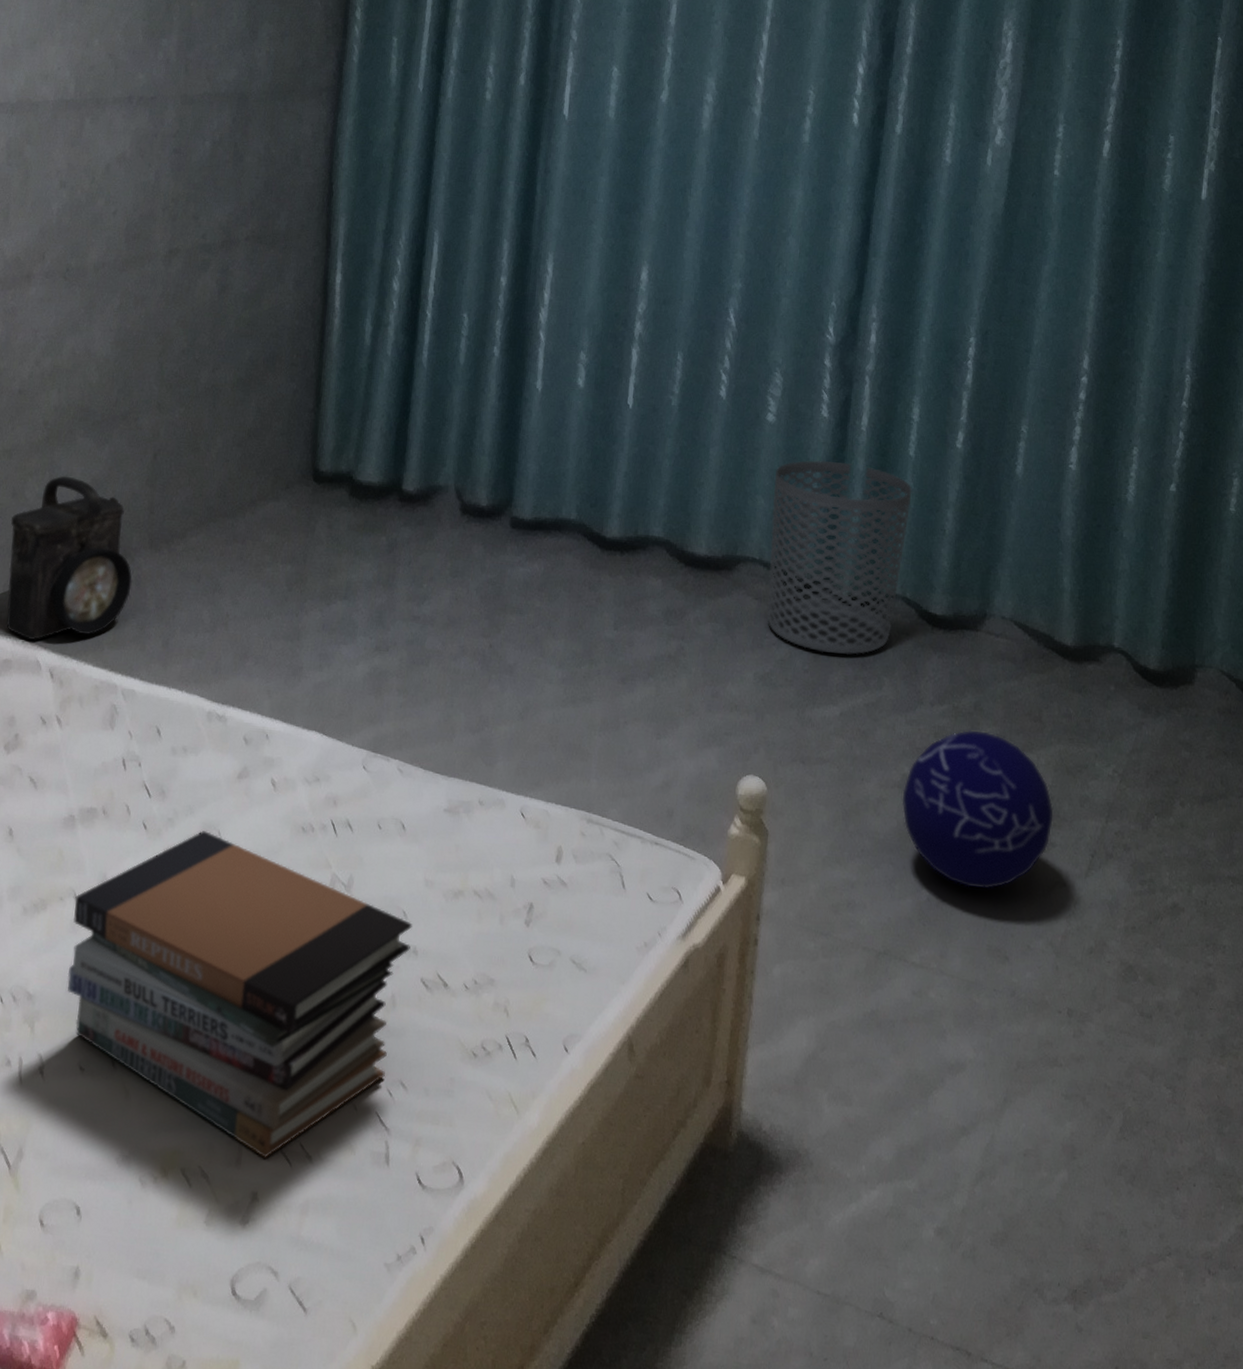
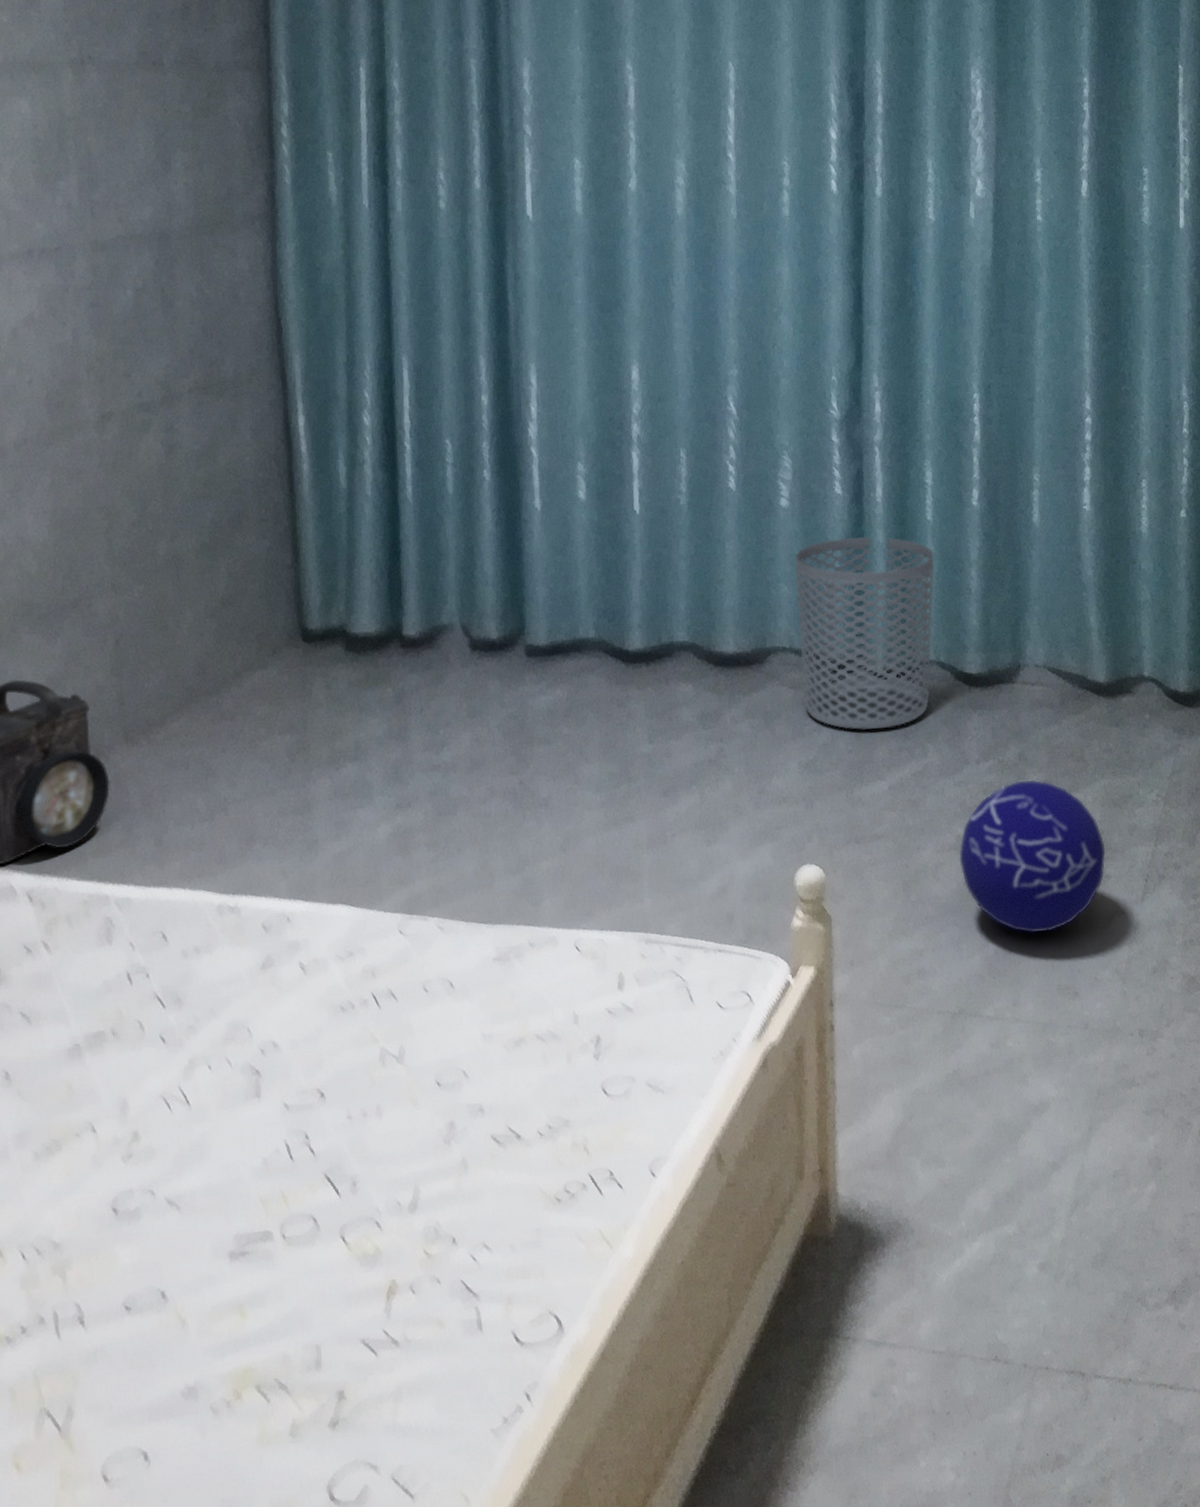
book stack: present [67,830,413,1158] -> none [93,1031,476,1354]

